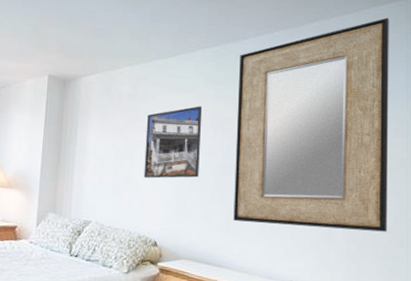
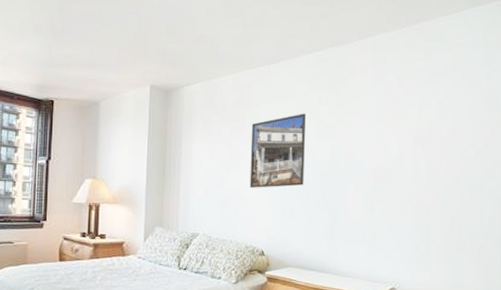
home mirror: present [233,17,389,232] -> none [338,18,487,232]

